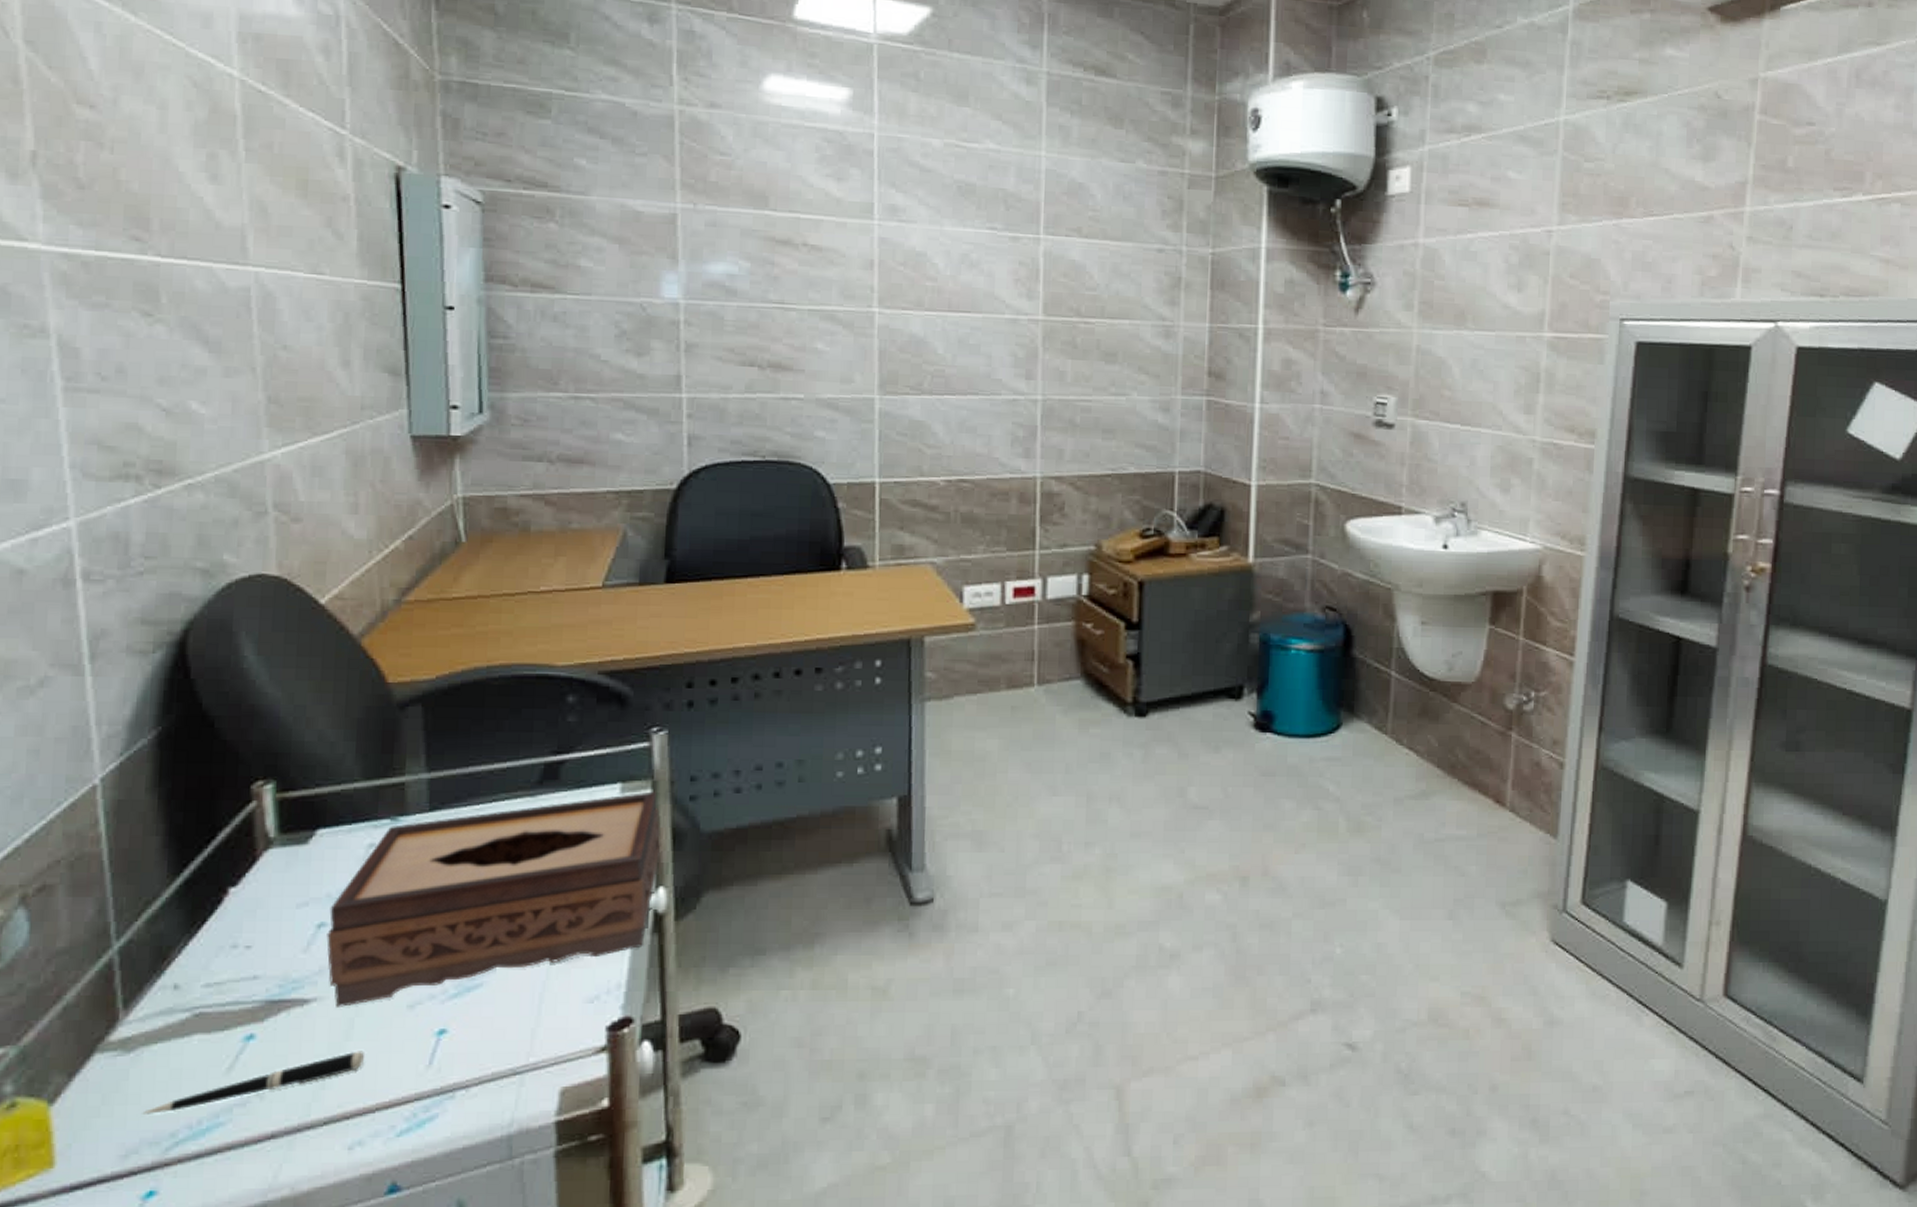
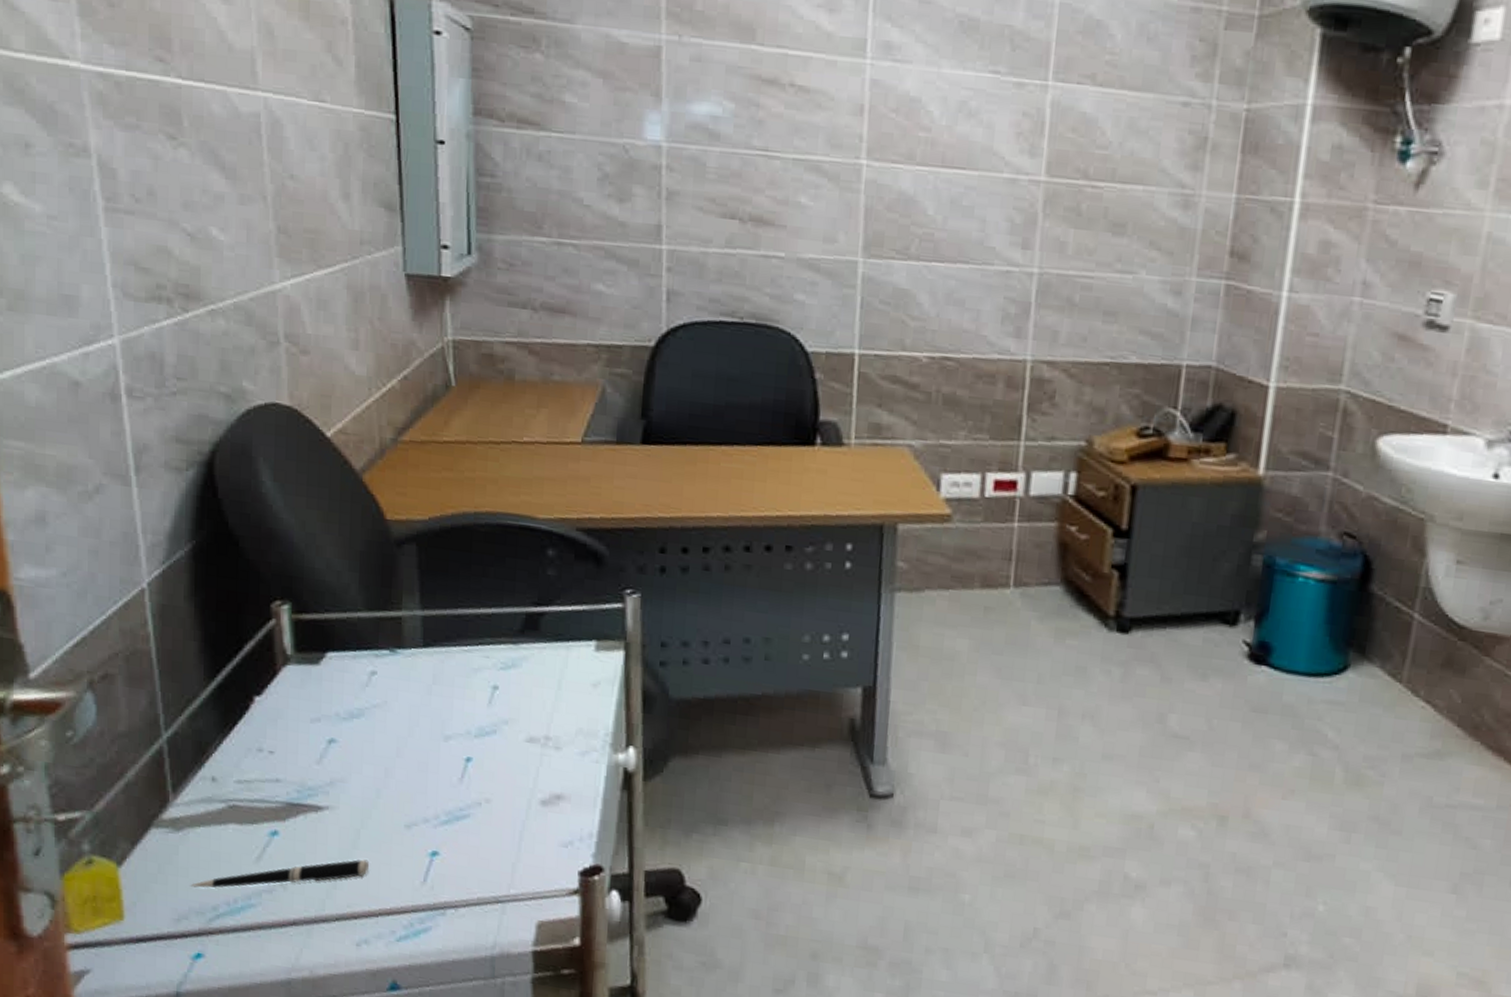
tissue box: present [326,791,661,1007] -> none [336,652,632,818]

